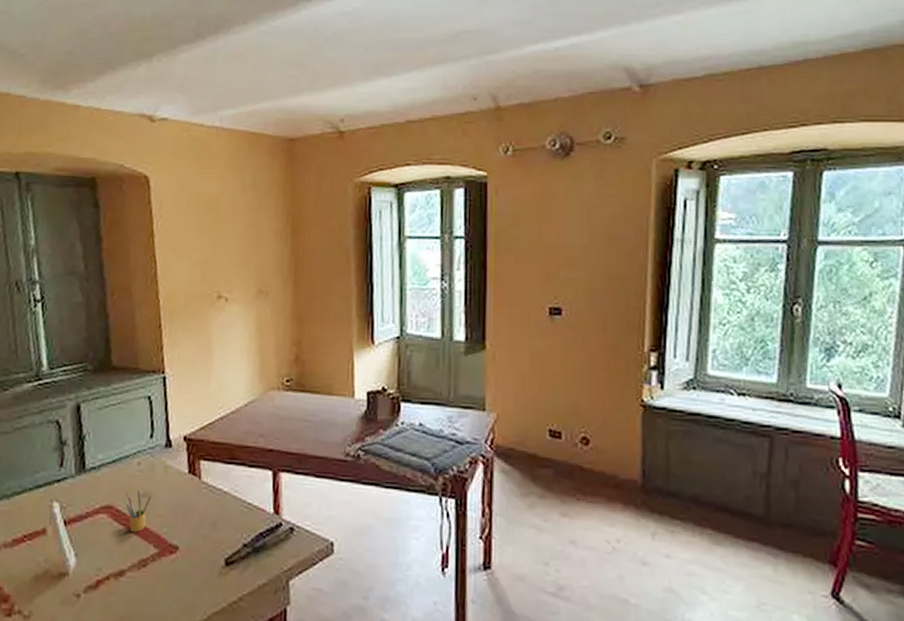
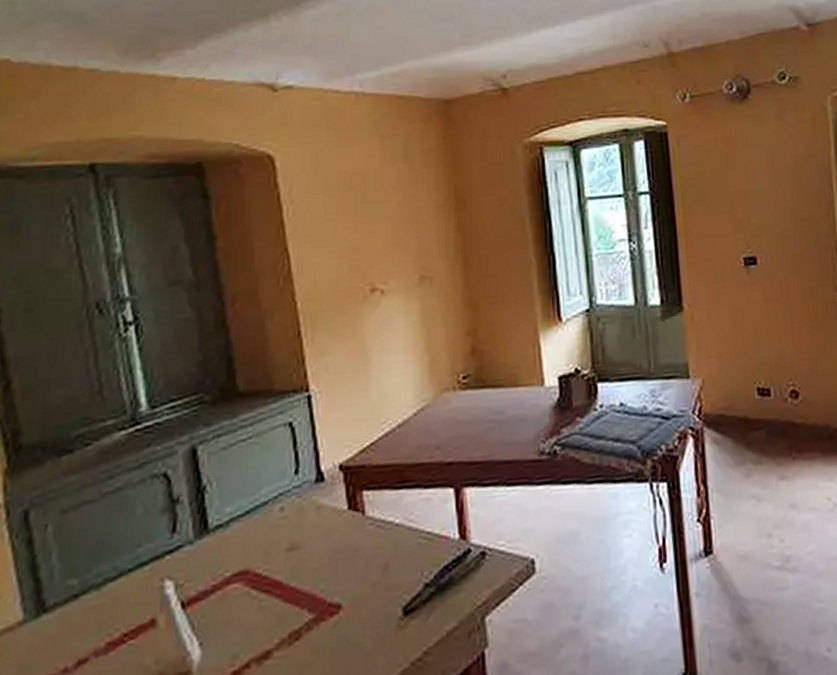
pencil box: present [125,489,151,532] -> none [266,541,301,598]

